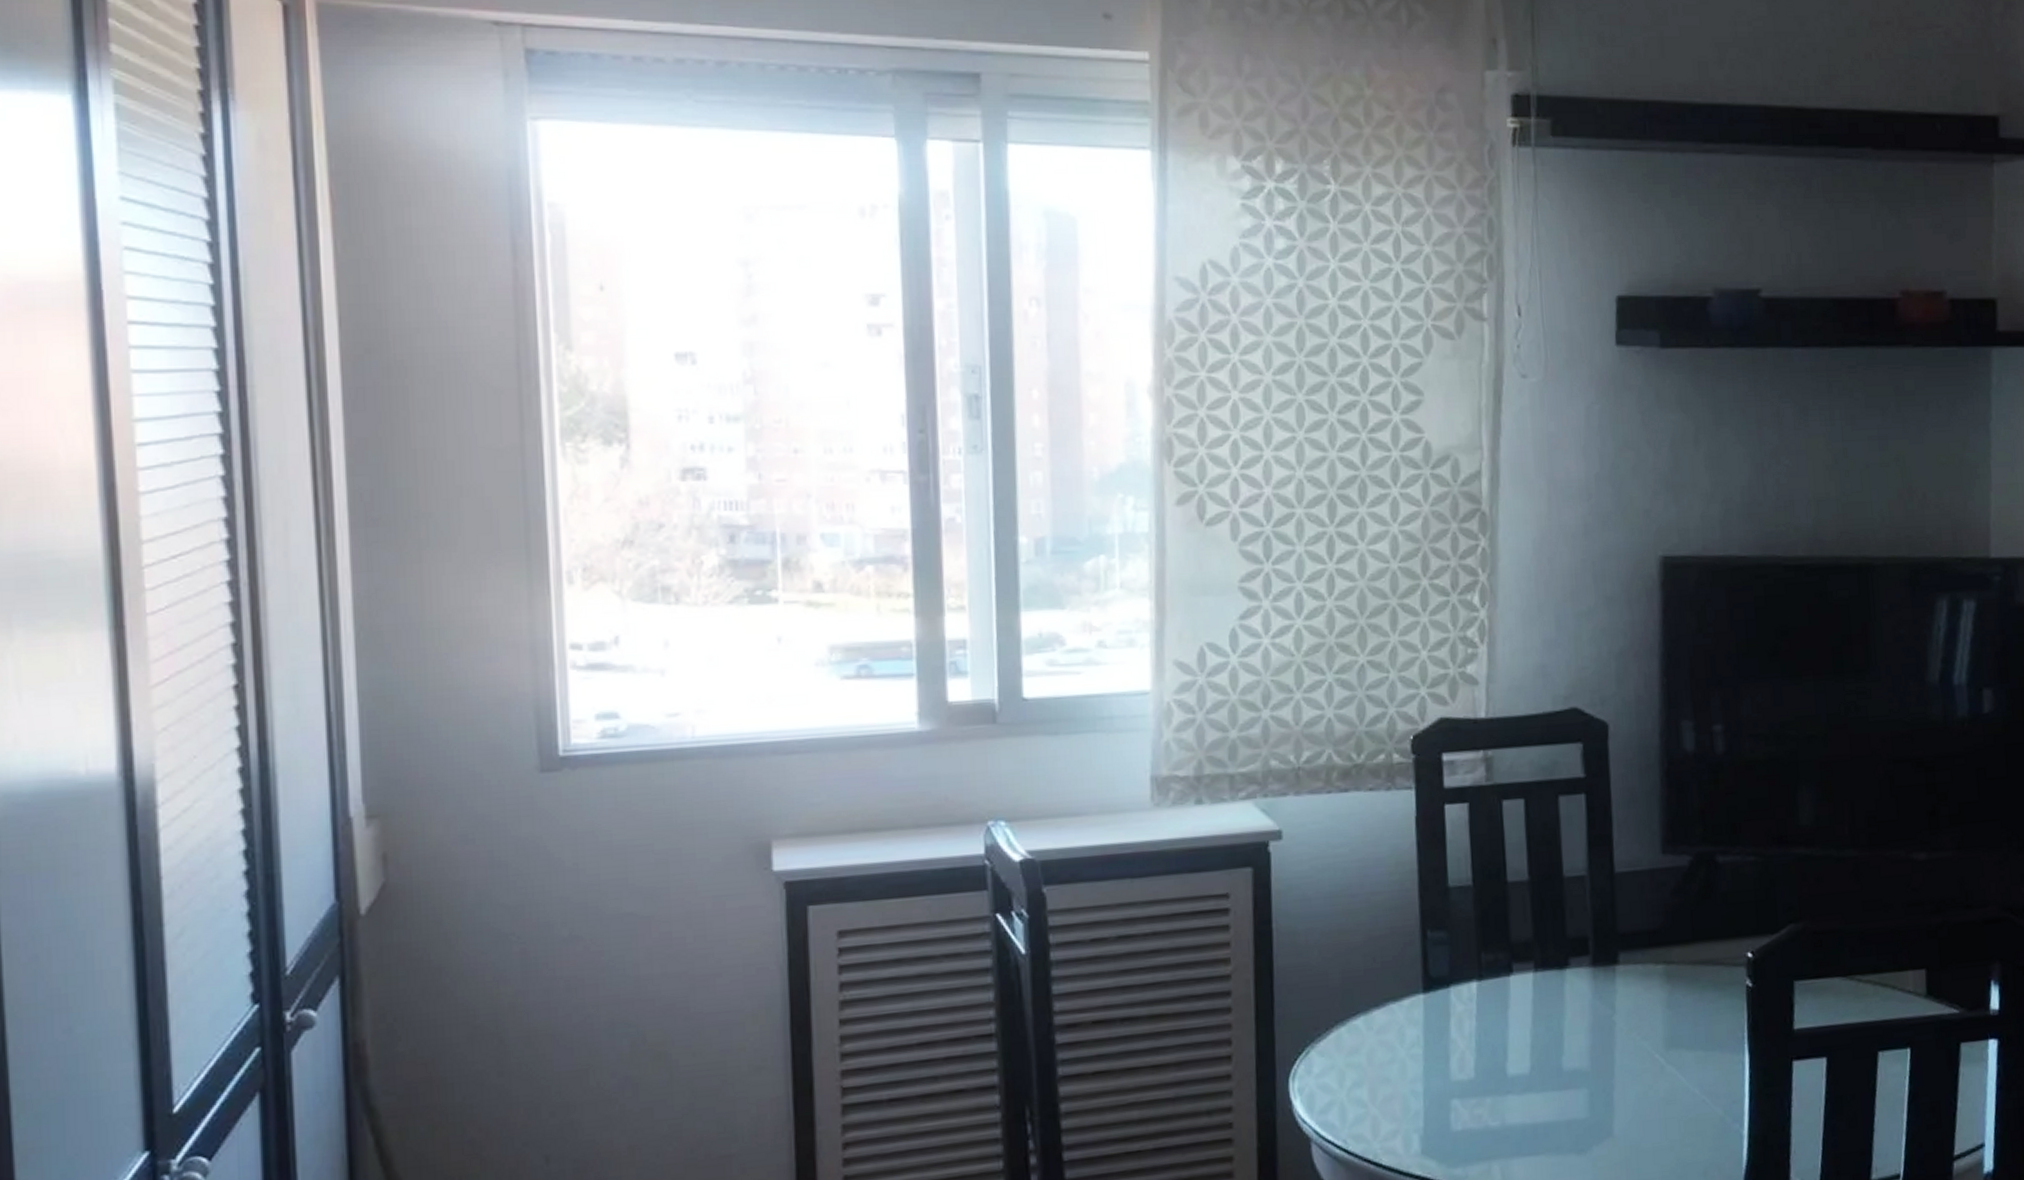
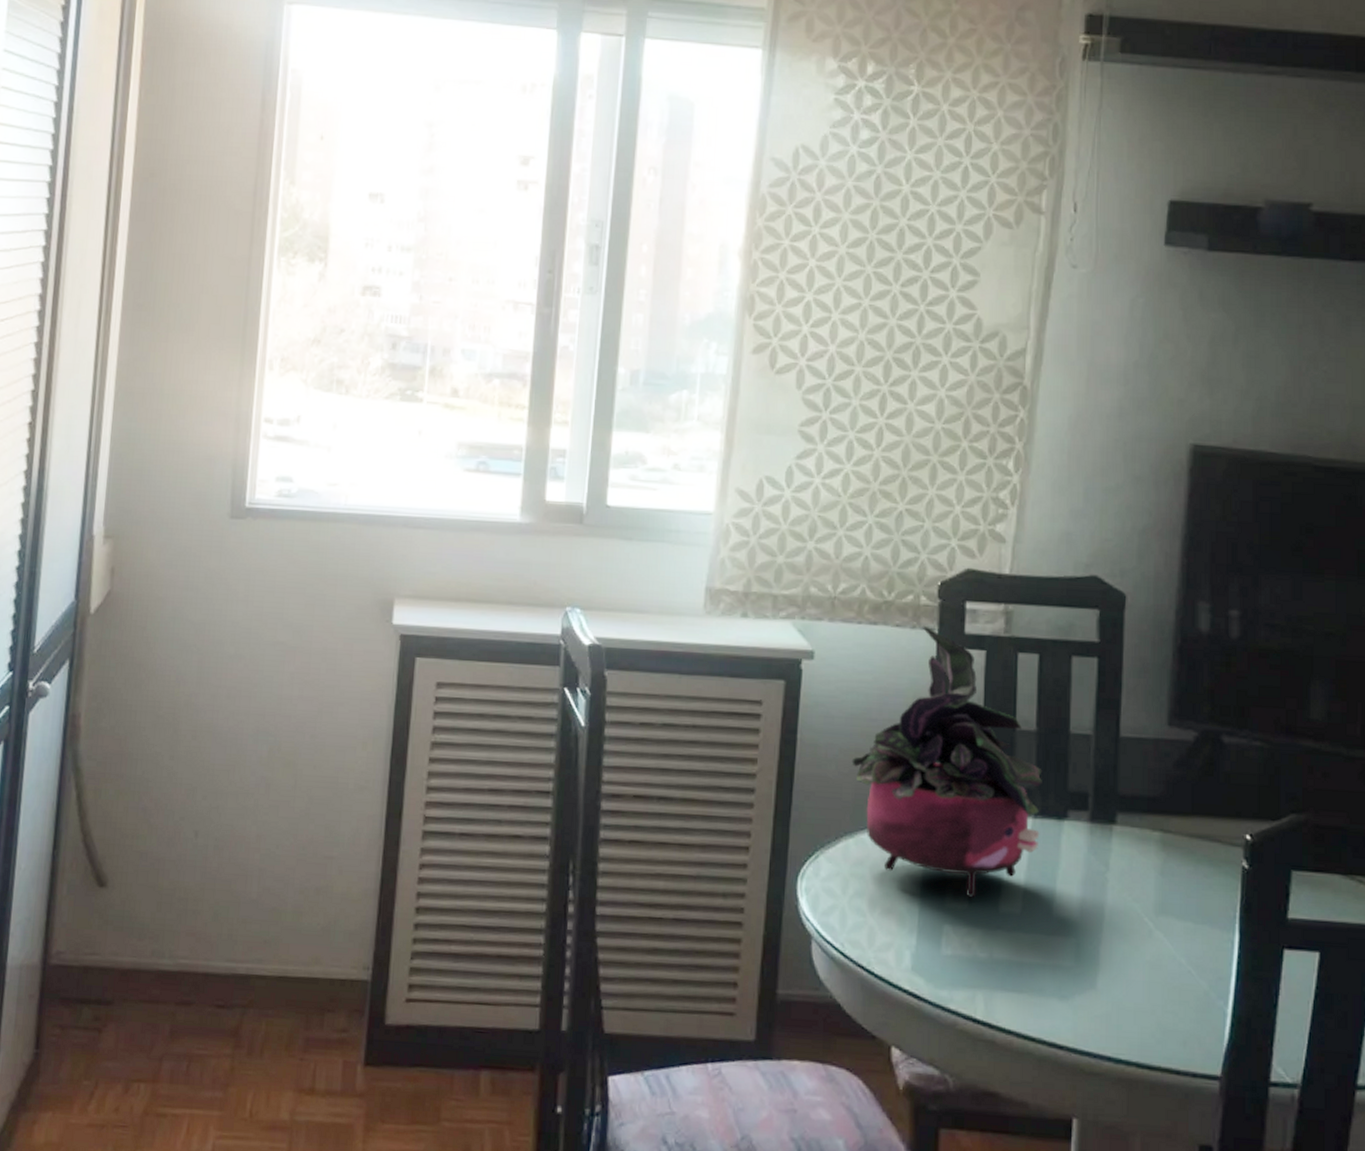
potted plant: none [1335,785,1542,1067] -> present [851,625,1042,898]

